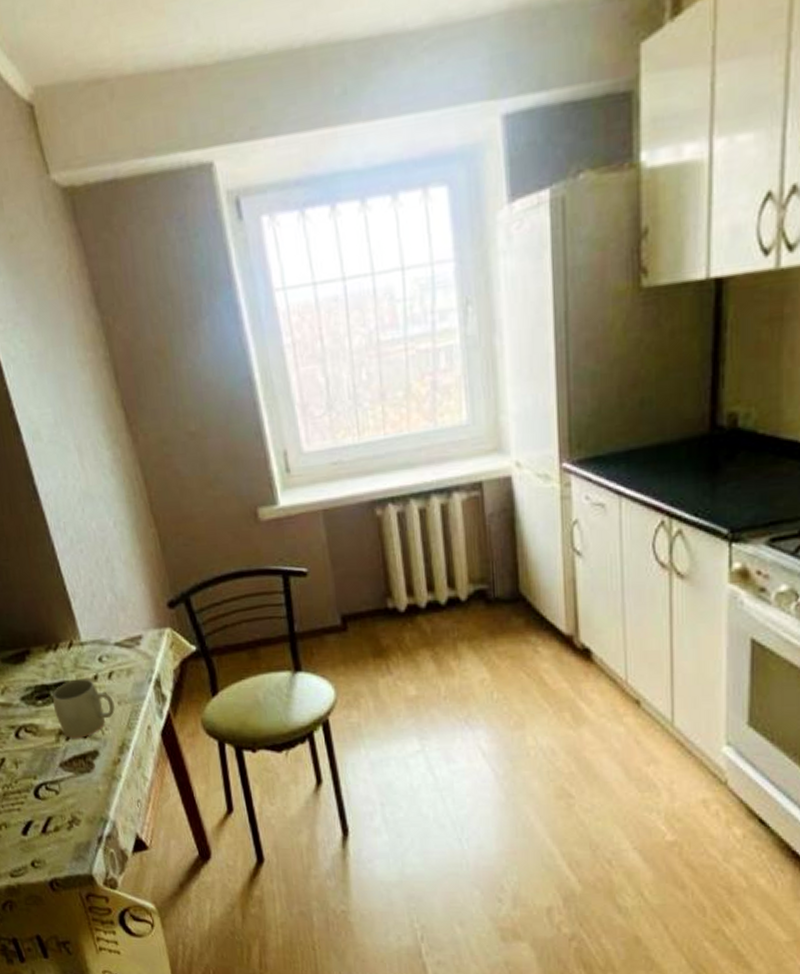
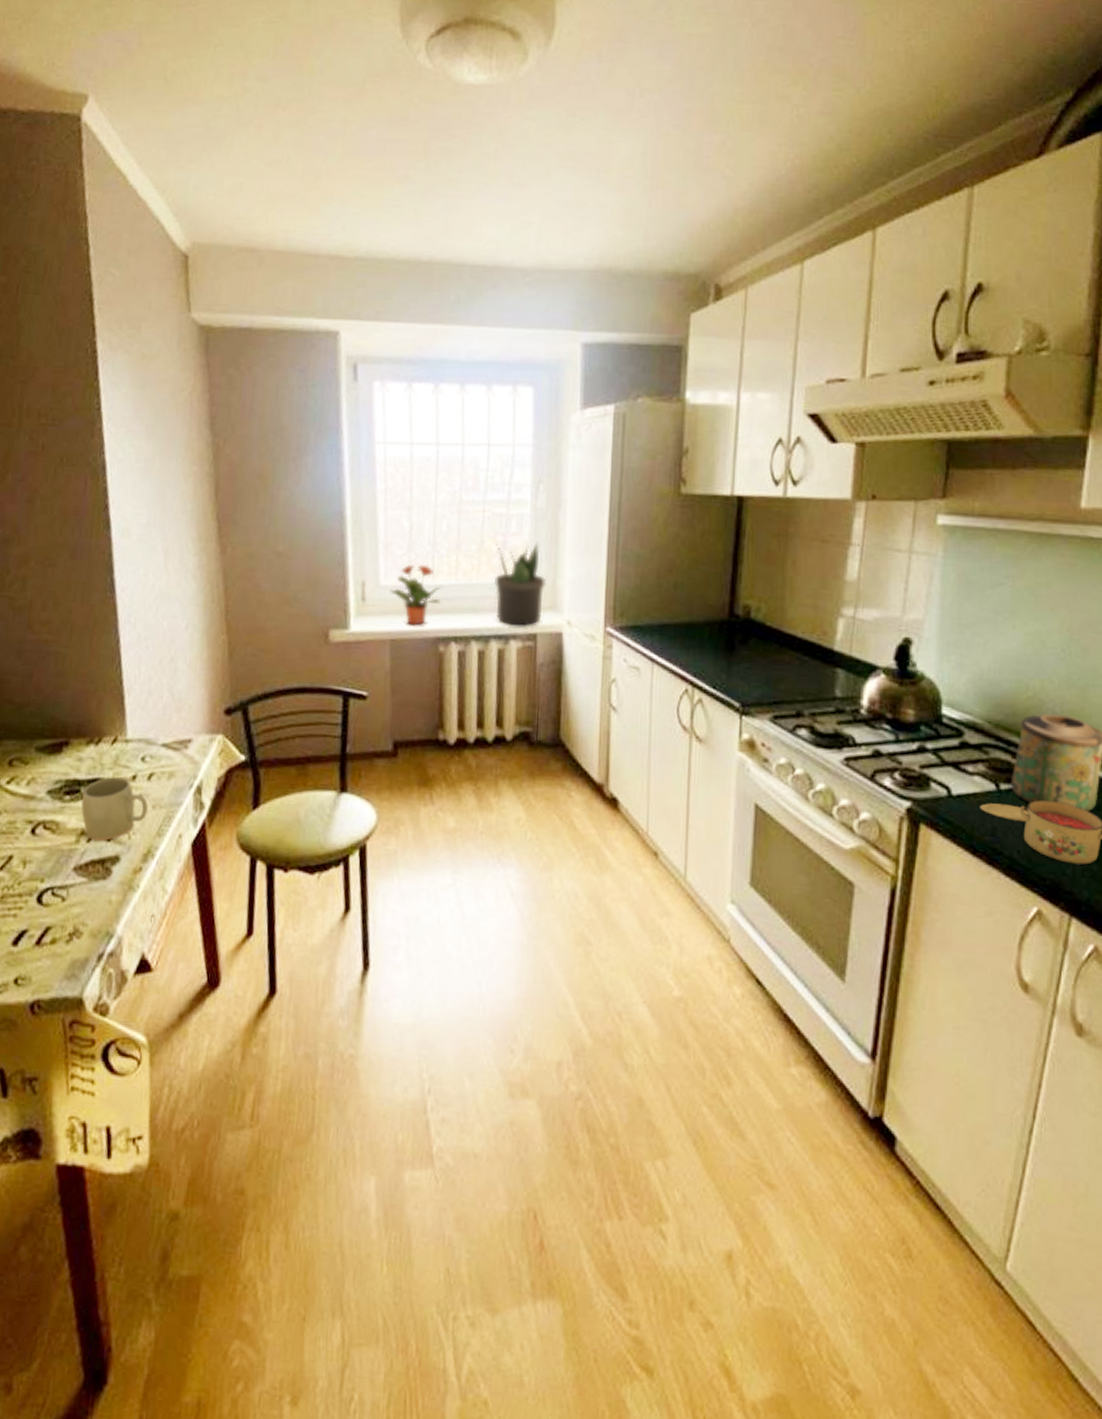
potted plant: none [314,422,372,492] -> present [390,564,444,626]
planter: none [425,376,488,476] -> present [494,541,547,626]

